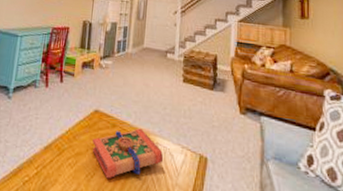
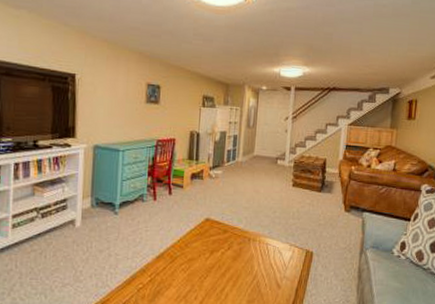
book: present [92,128,163,179] -> none [204,231,272,279]

